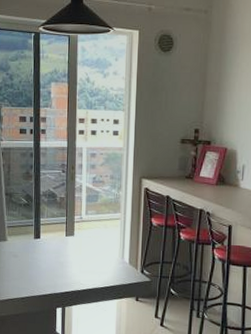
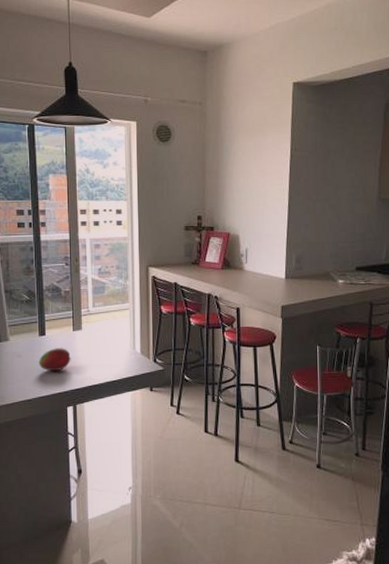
fruit: none [32,251,63,274] -> present [38,348,71,372]

